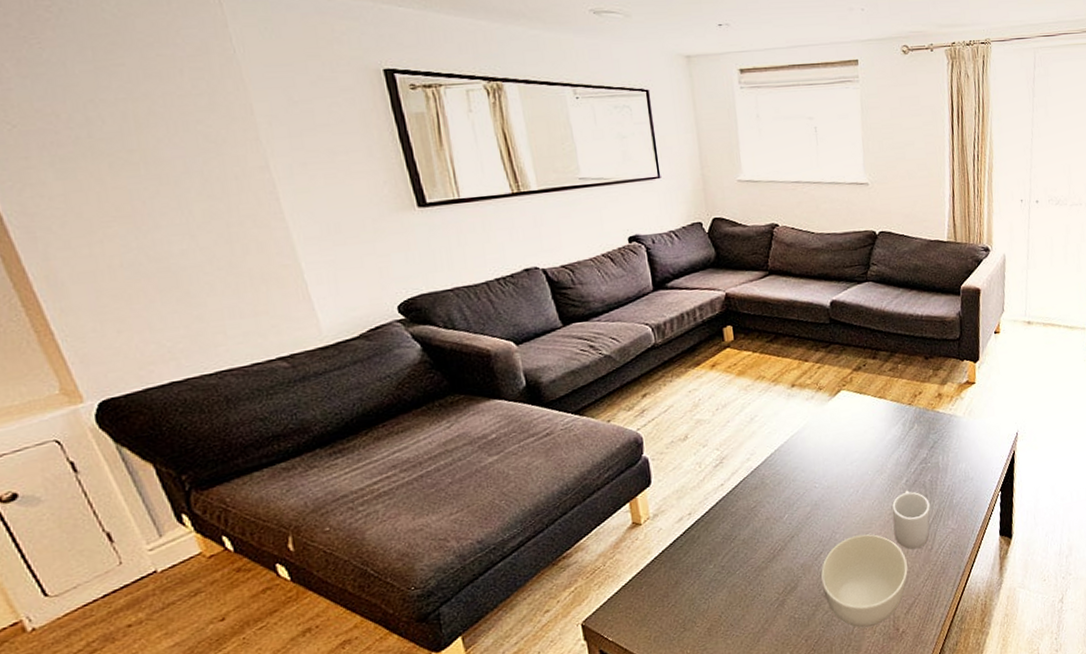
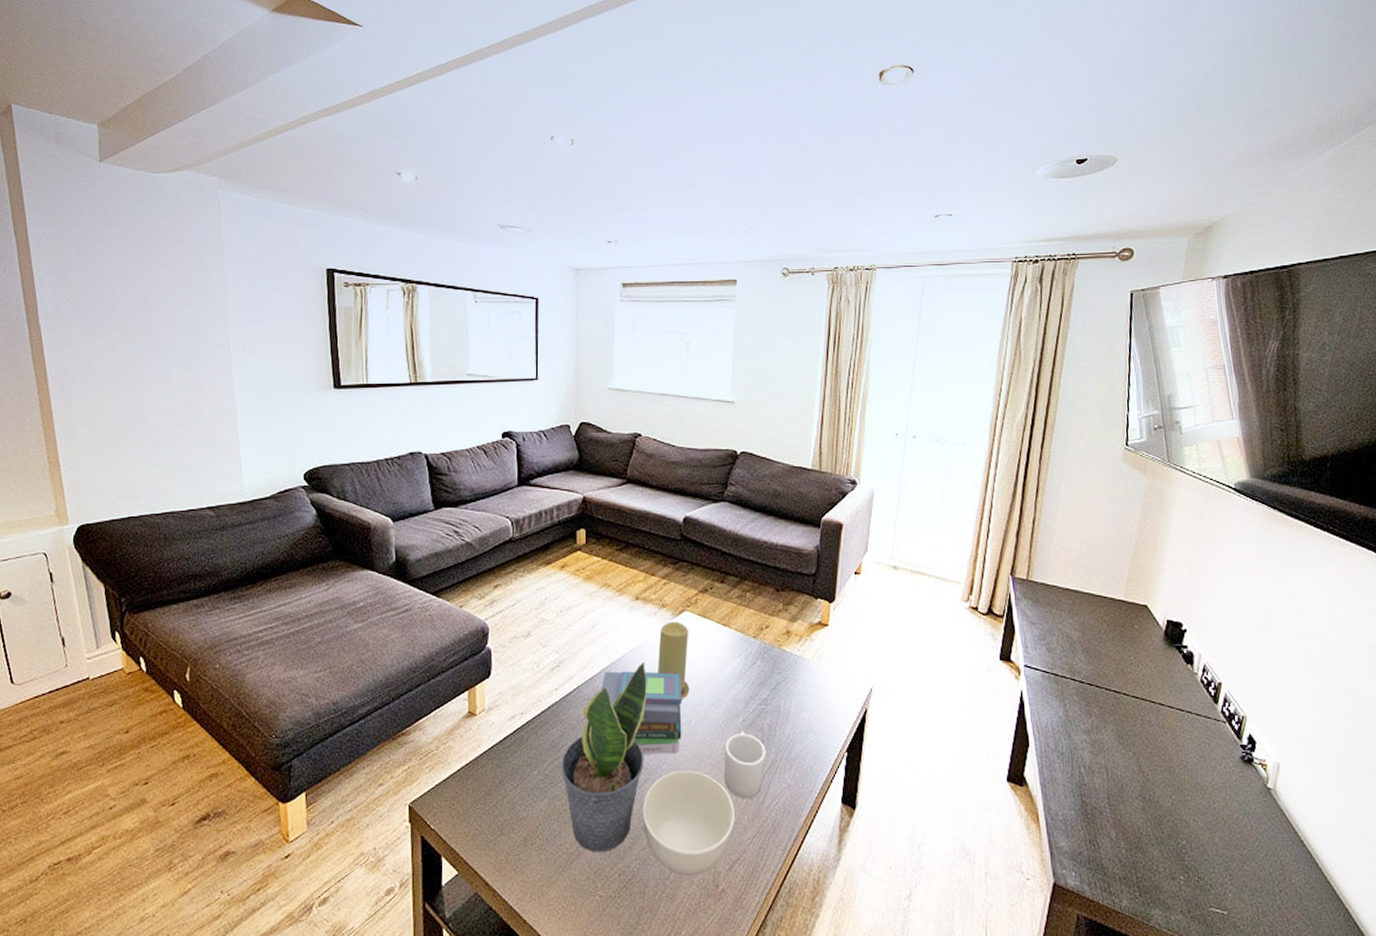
potted plant: none [736,443,818,627] -> present [560,661,647,853]
books: none [767,448,852,529] -> present [601,671,682,754]
candle: none [819,401,854,472] -> present [658,621,690,699]

